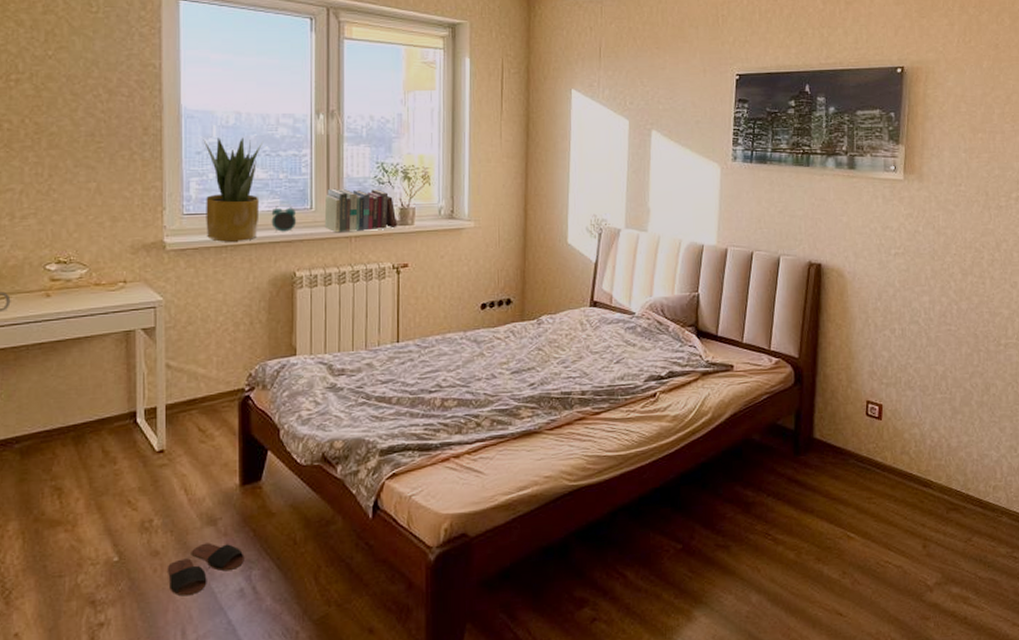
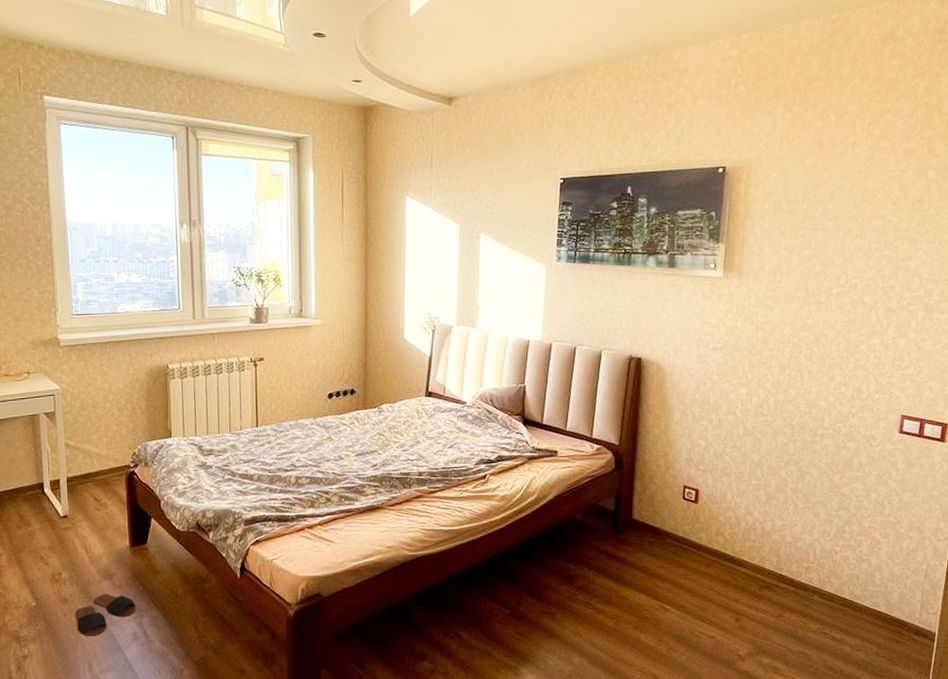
planter: present [203,137,264,242] -> none [86,246,137,339]
alarm clock: present [271,204,297,235] -> none [146,305,168,332]
books: present [324,188,398,233] -> none [190,290,254,330]

